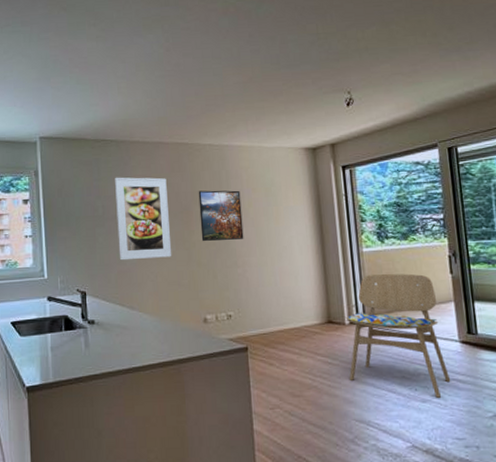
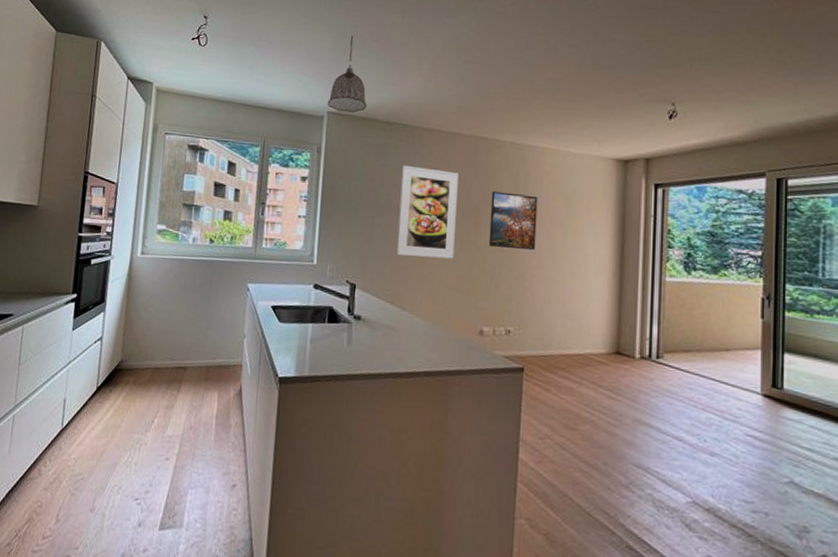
pendant lamp: none [38,65,75,136] -> present [327,35,367,113]
dining chair: present [347,273,451,398] -> none [631,307,746,453]

